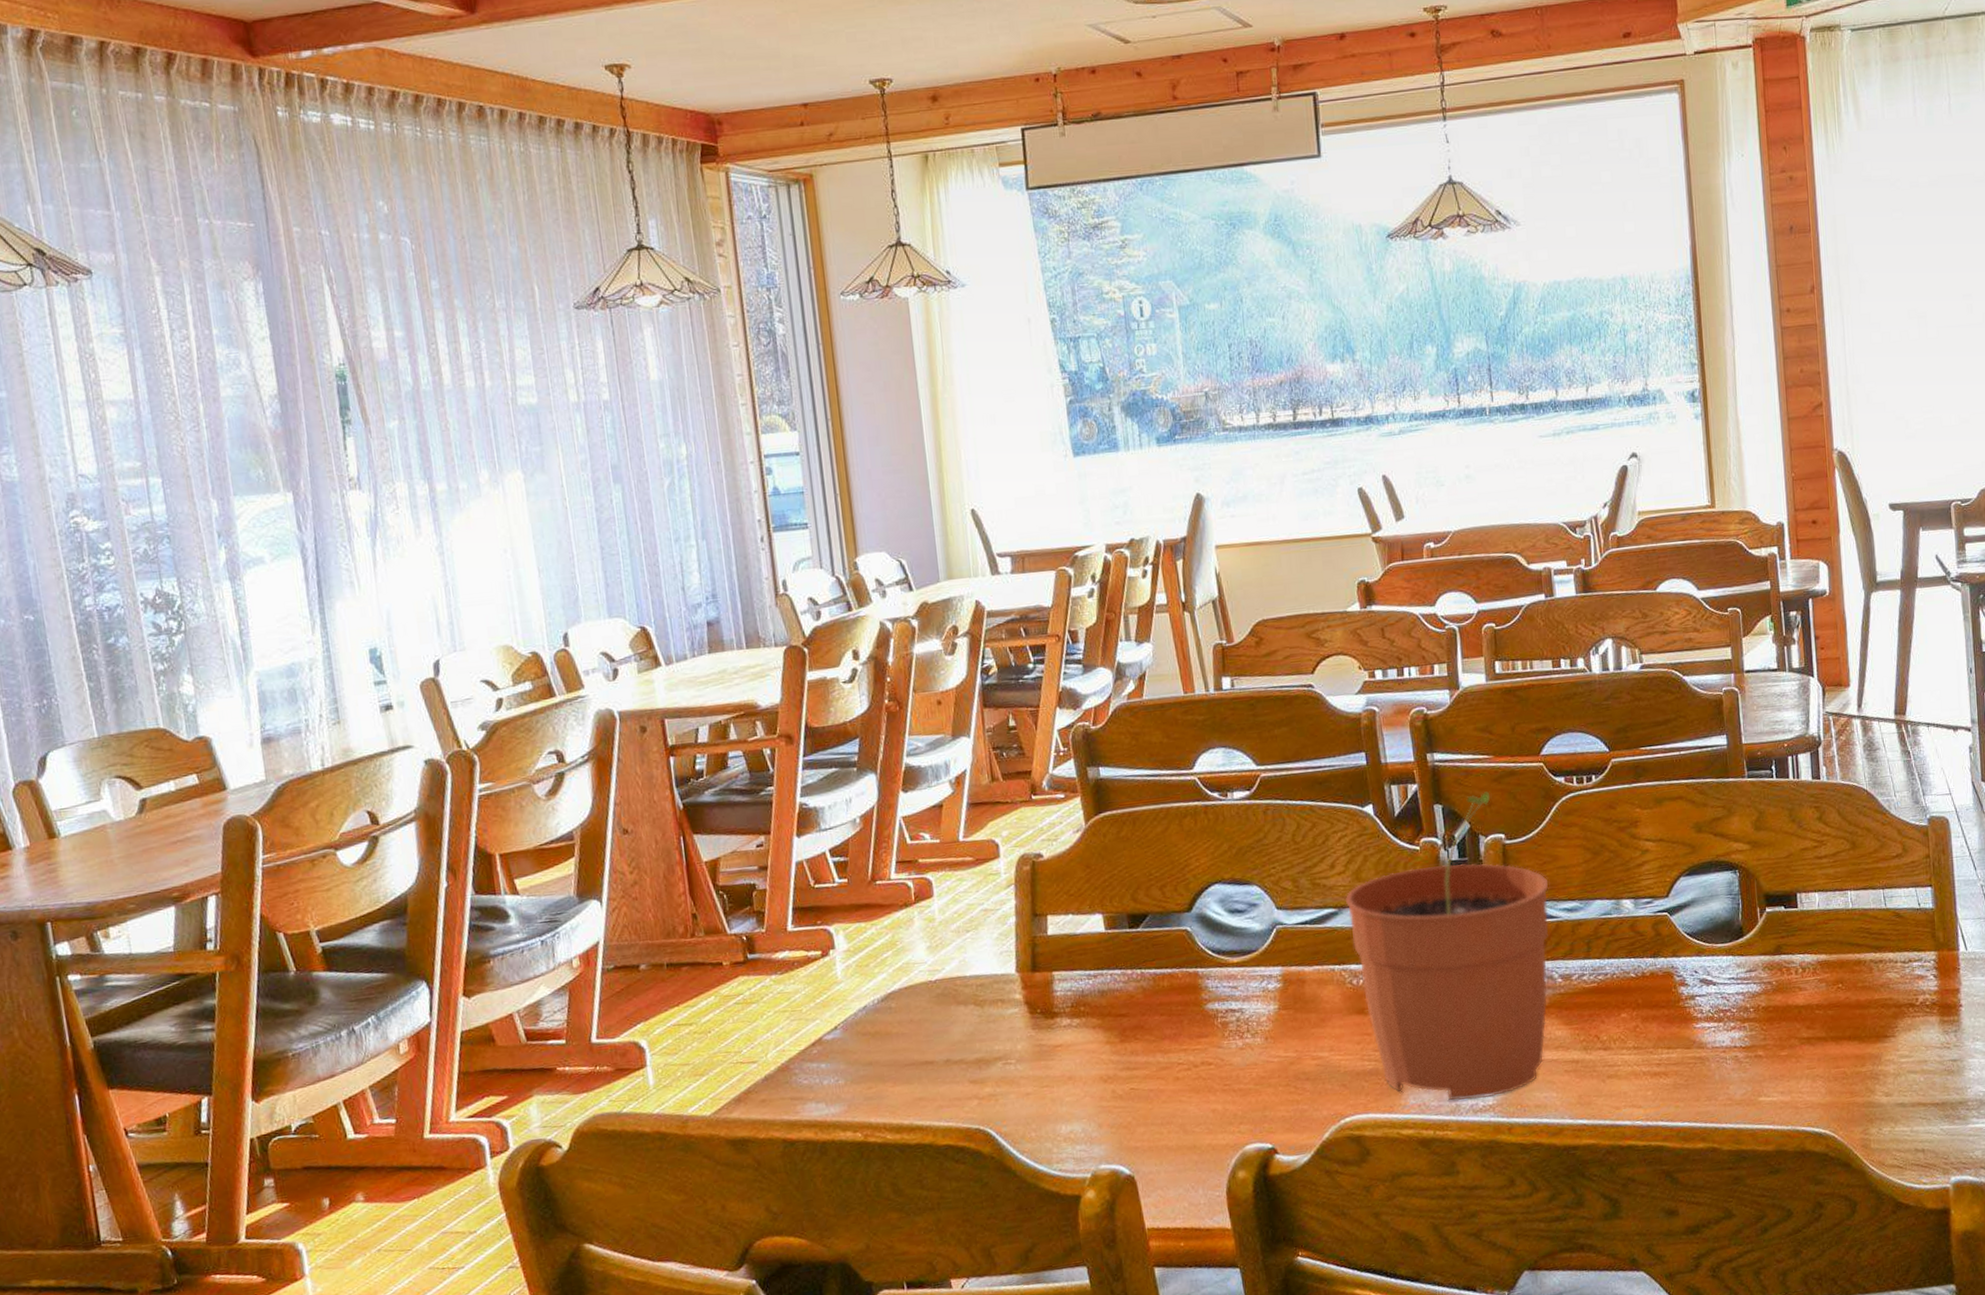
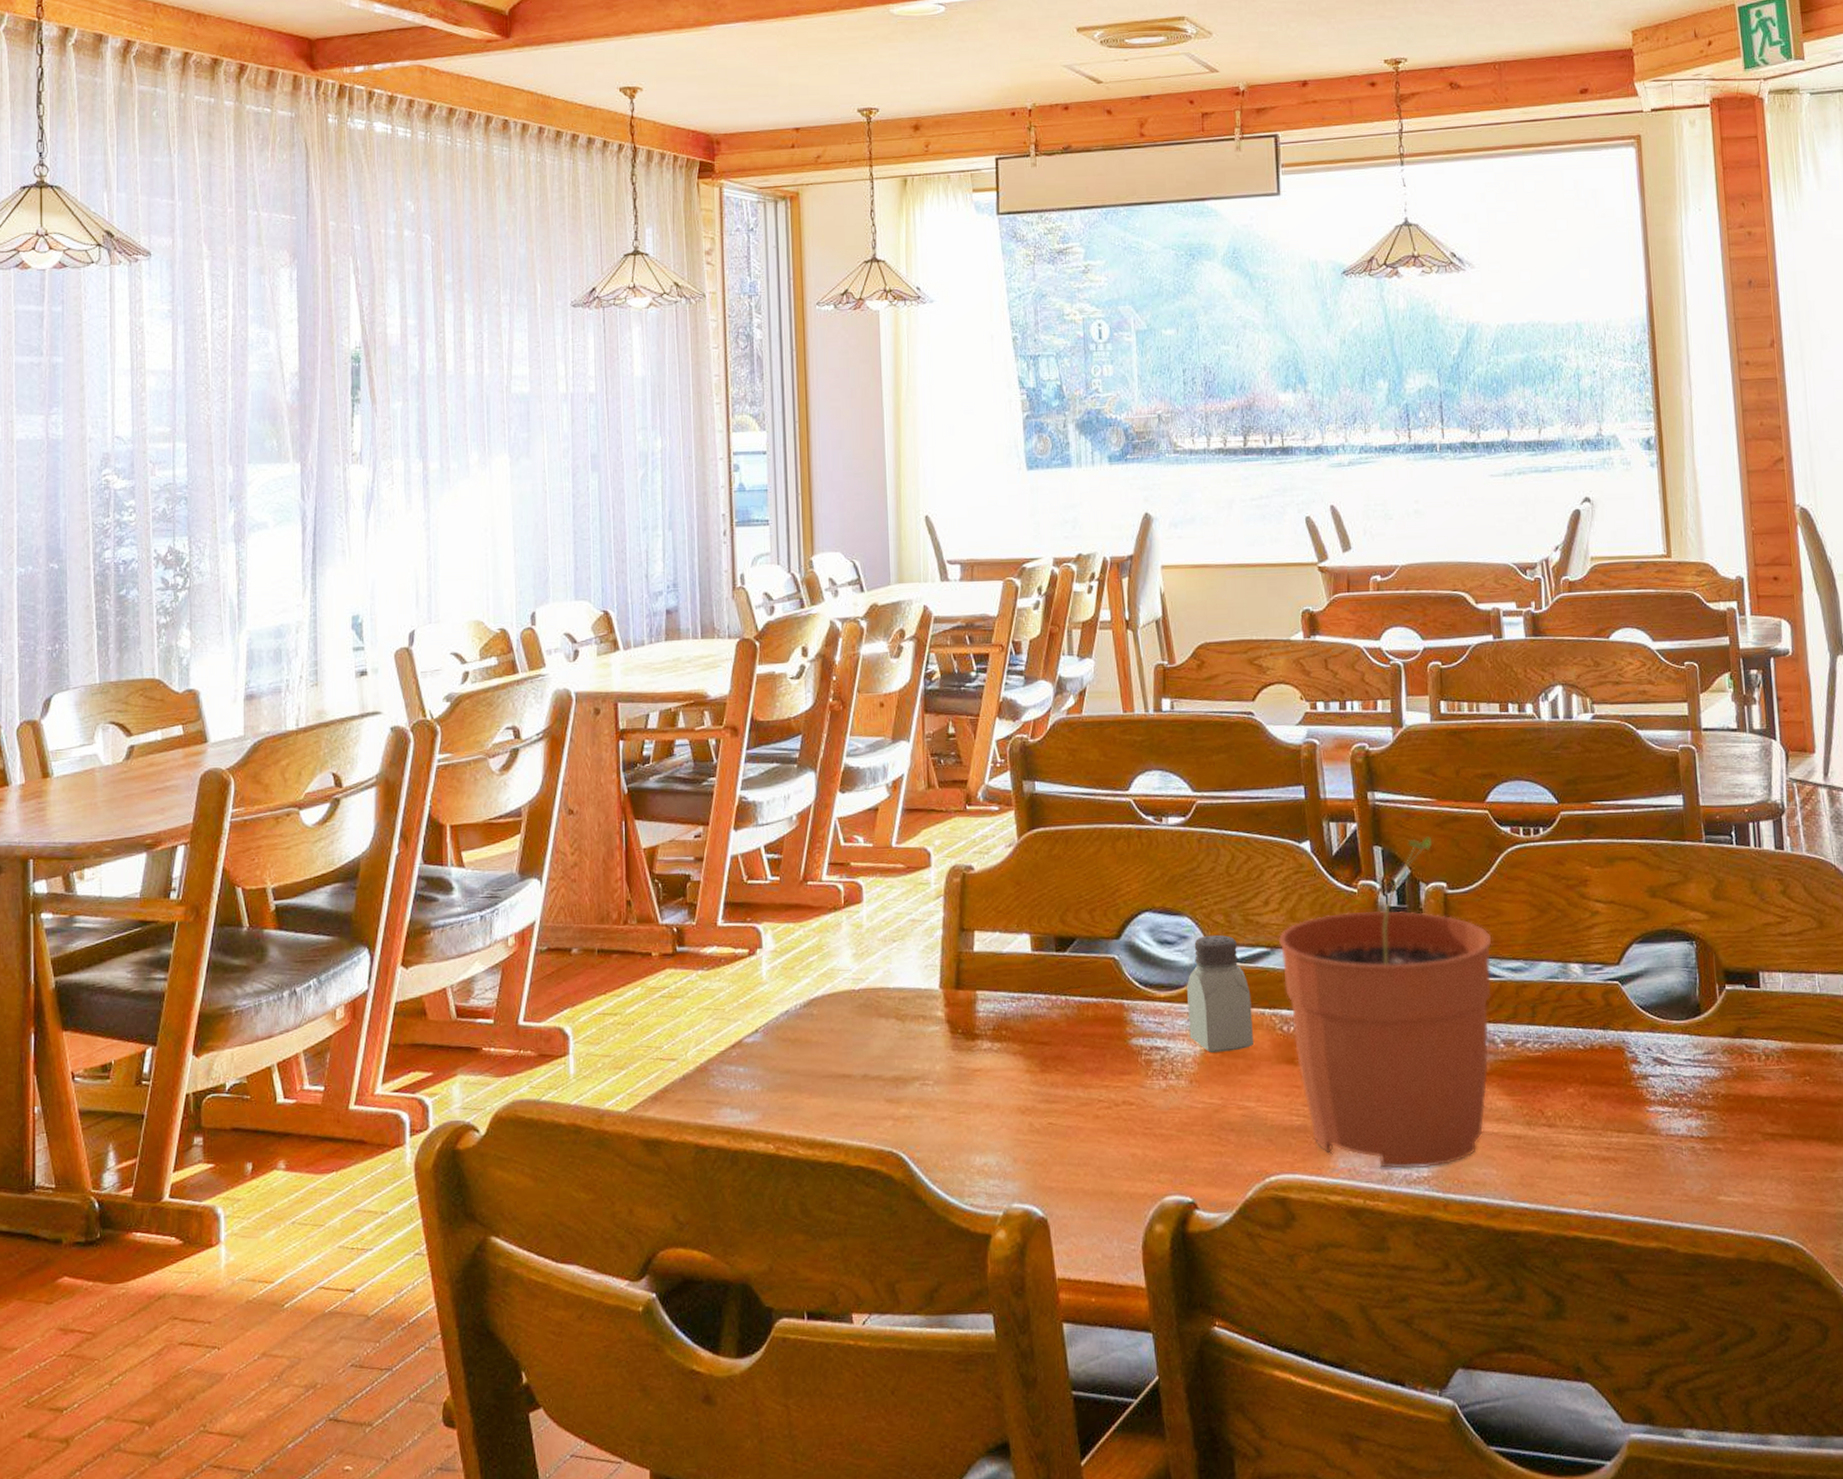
saltshaker: none [1258,900,1325,1010] -> present [1187,934,1253,1053]

